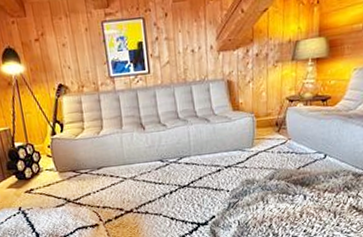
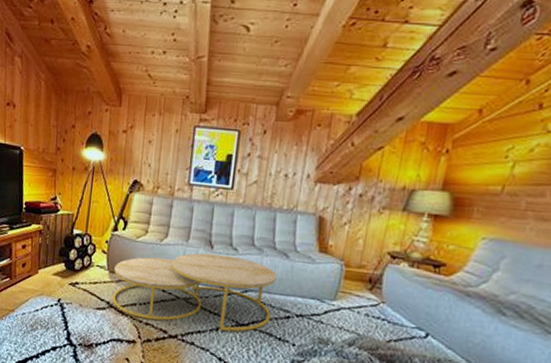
coffee table: none [62,131,205,205] -> present [112,253,277,332]

